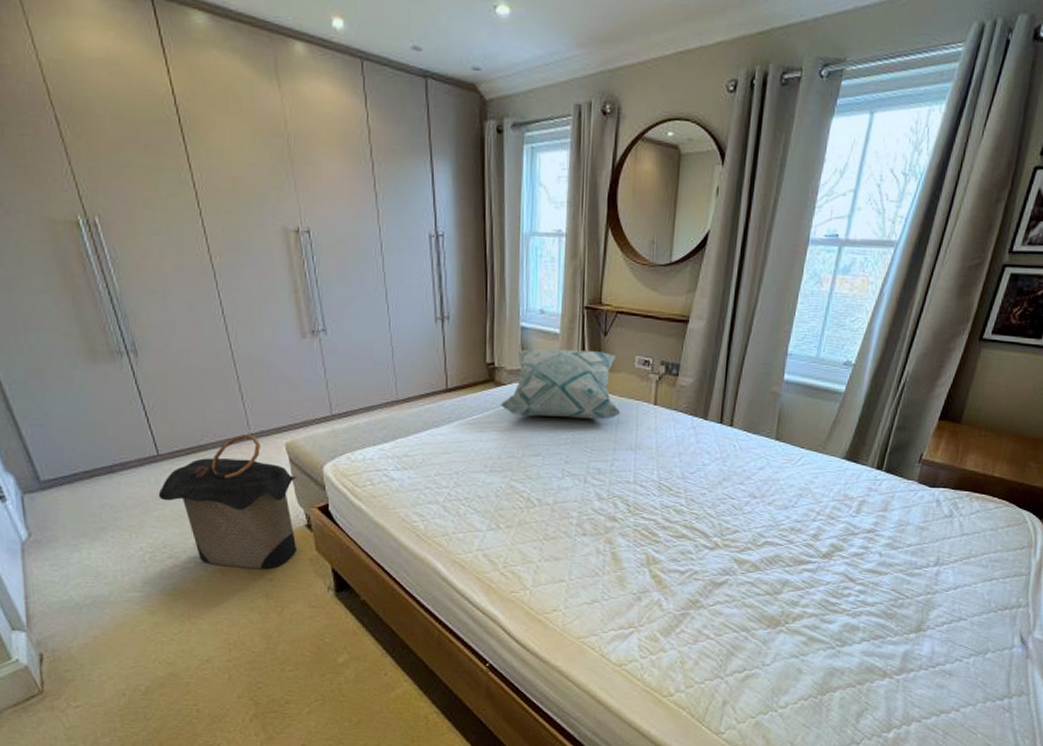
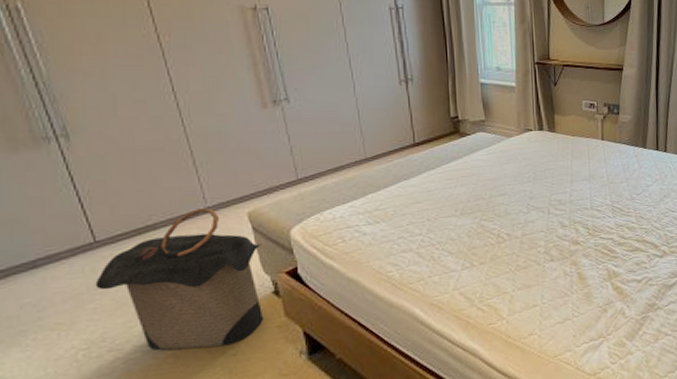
decorative pillow: present [500,348,622,420] -> none [466,99,576,161]

